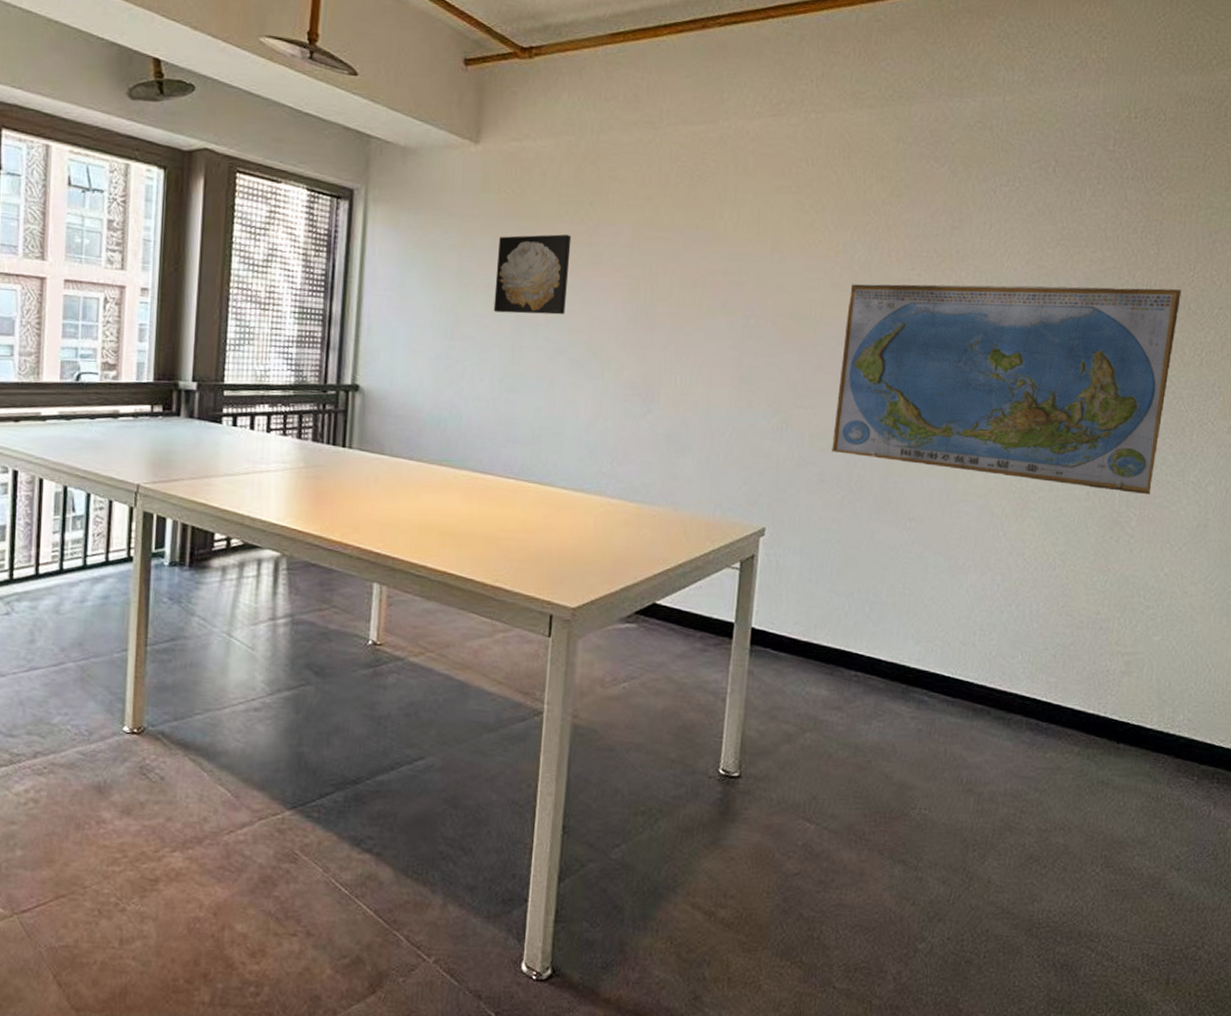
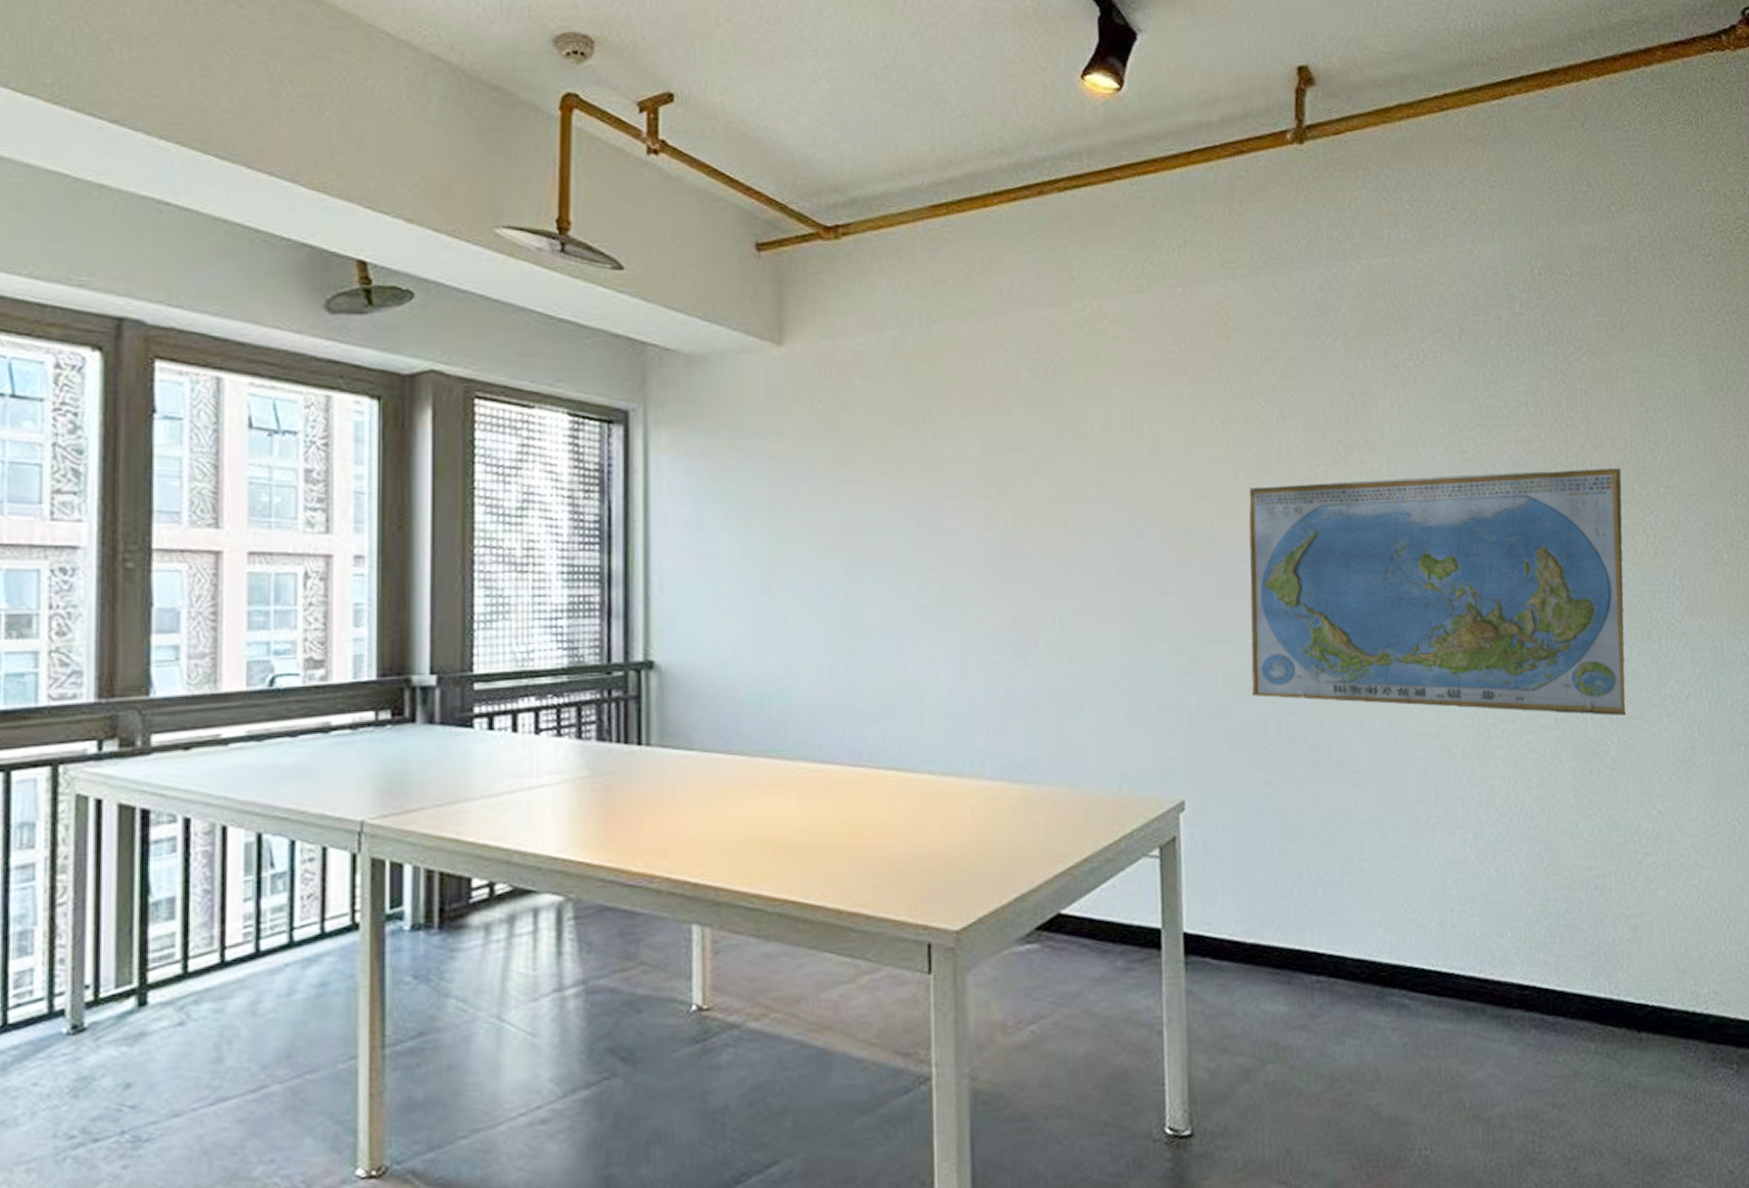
wall art: present [493,234,572,315] -> none [817,451,909,553]

